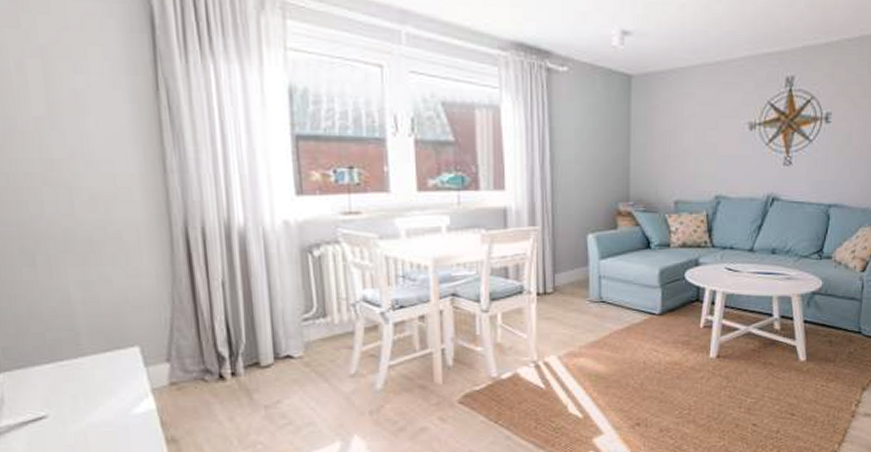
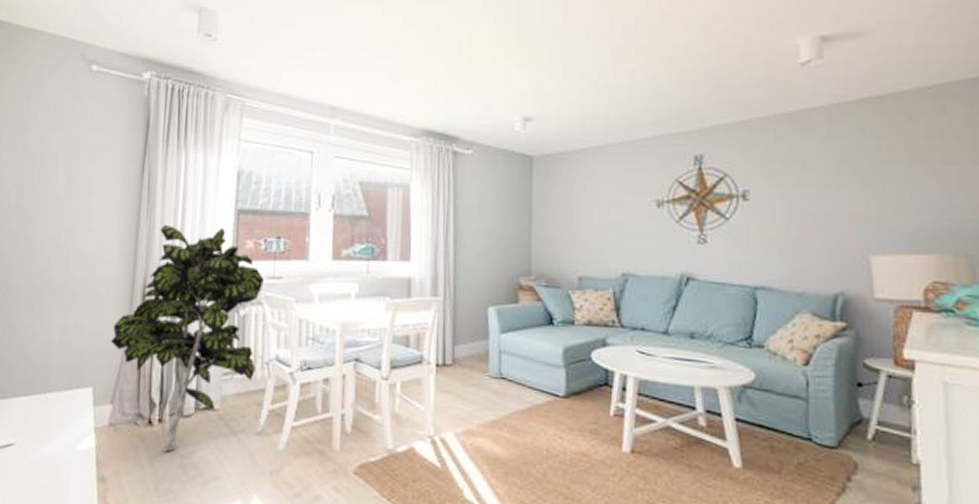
indoor plant: none [152,154,341,405] -> present [110,224,264,452]

